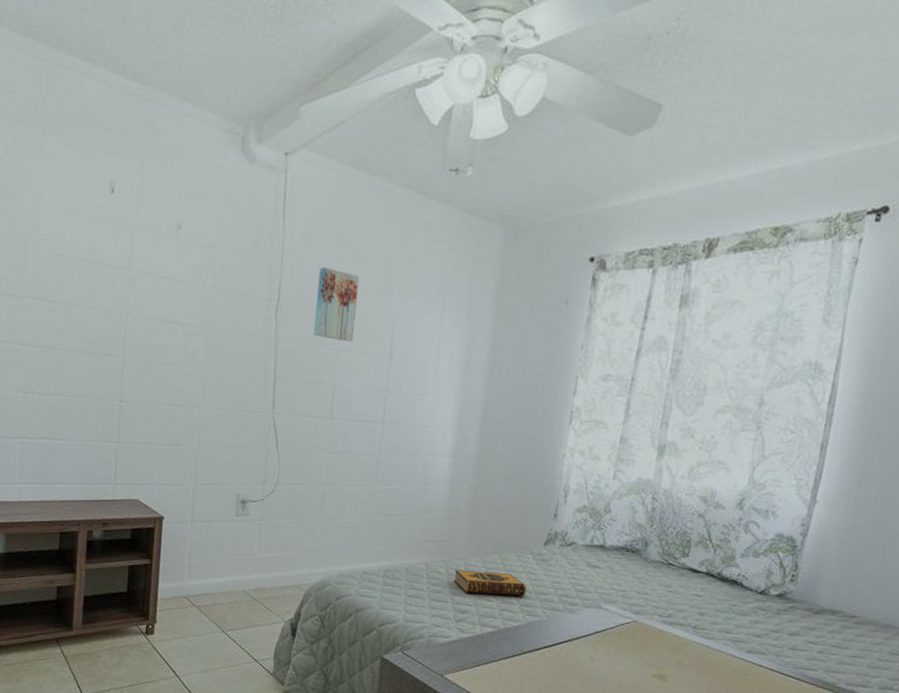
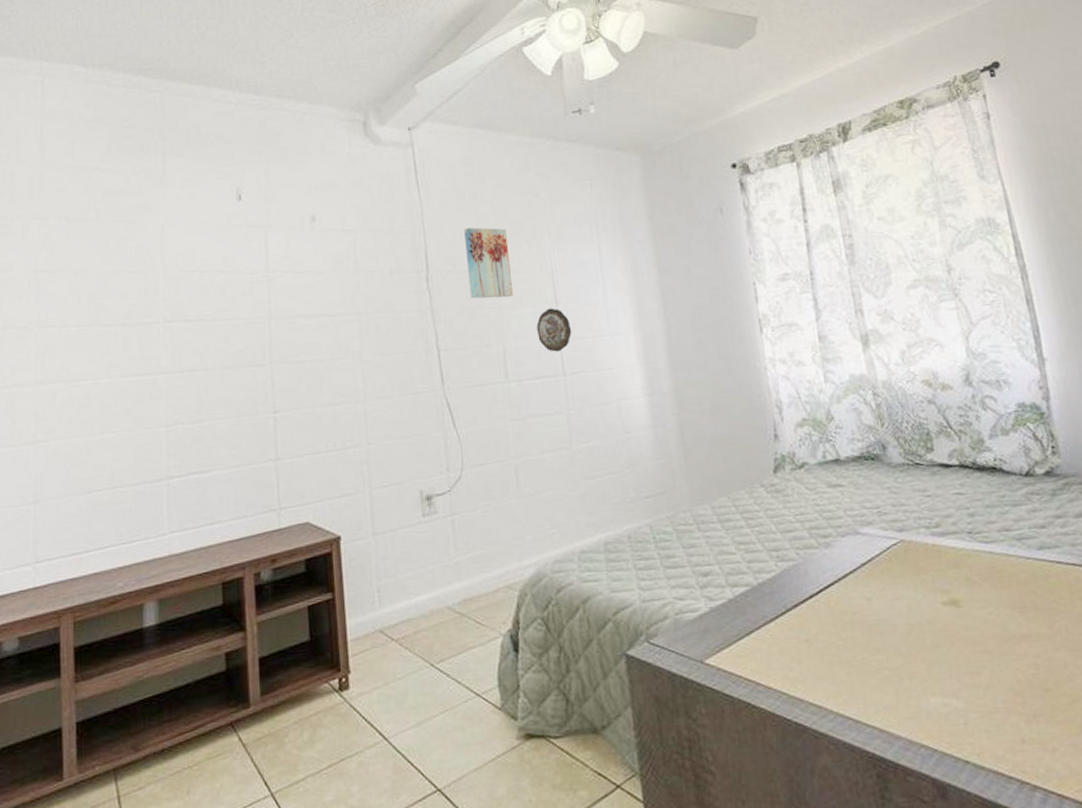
decorative plate: none [367,360,399,402] -> present [536,308,572,352]
hardback book: present [453,569,527,597] -> none [683,515,770,550]

